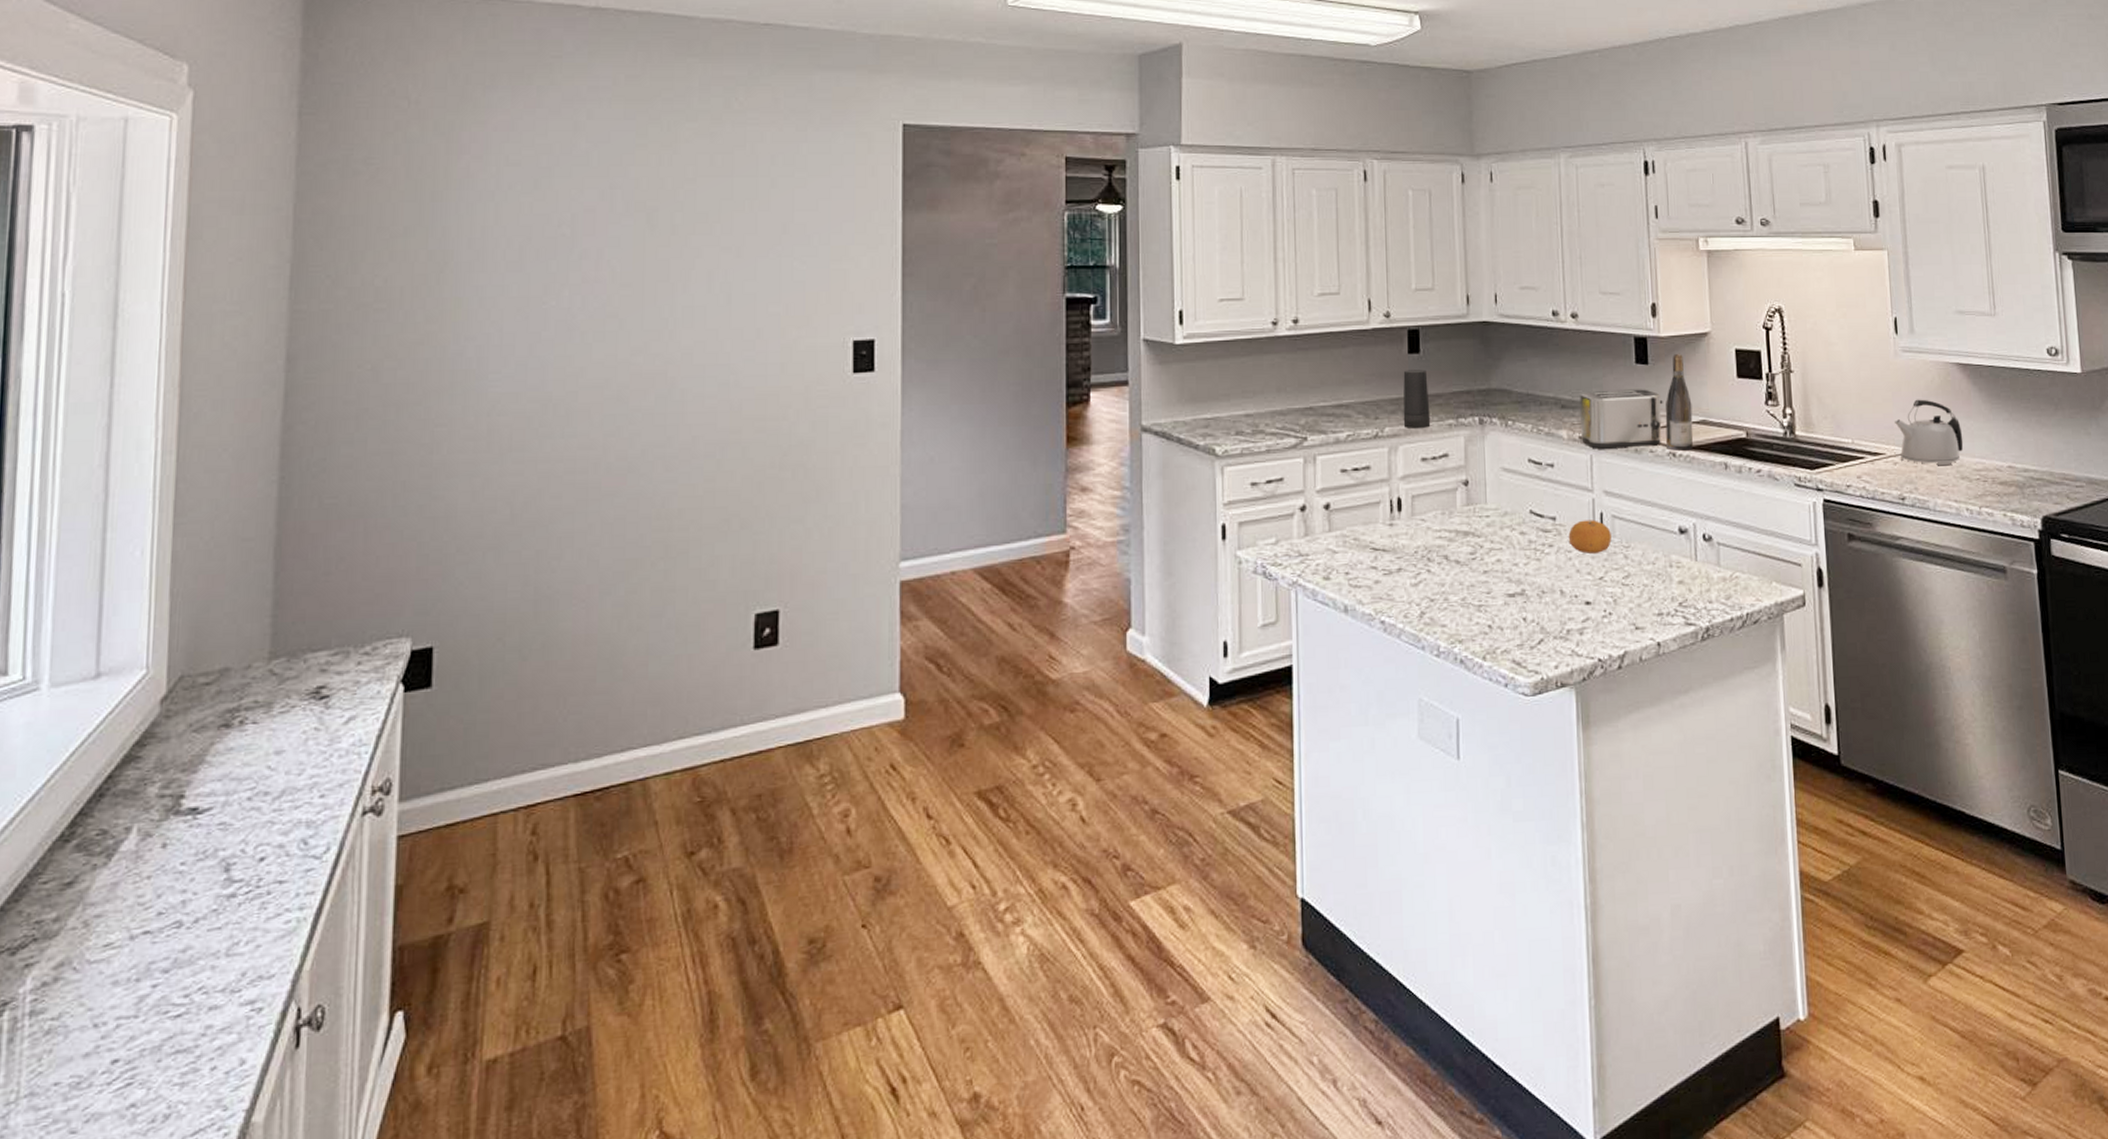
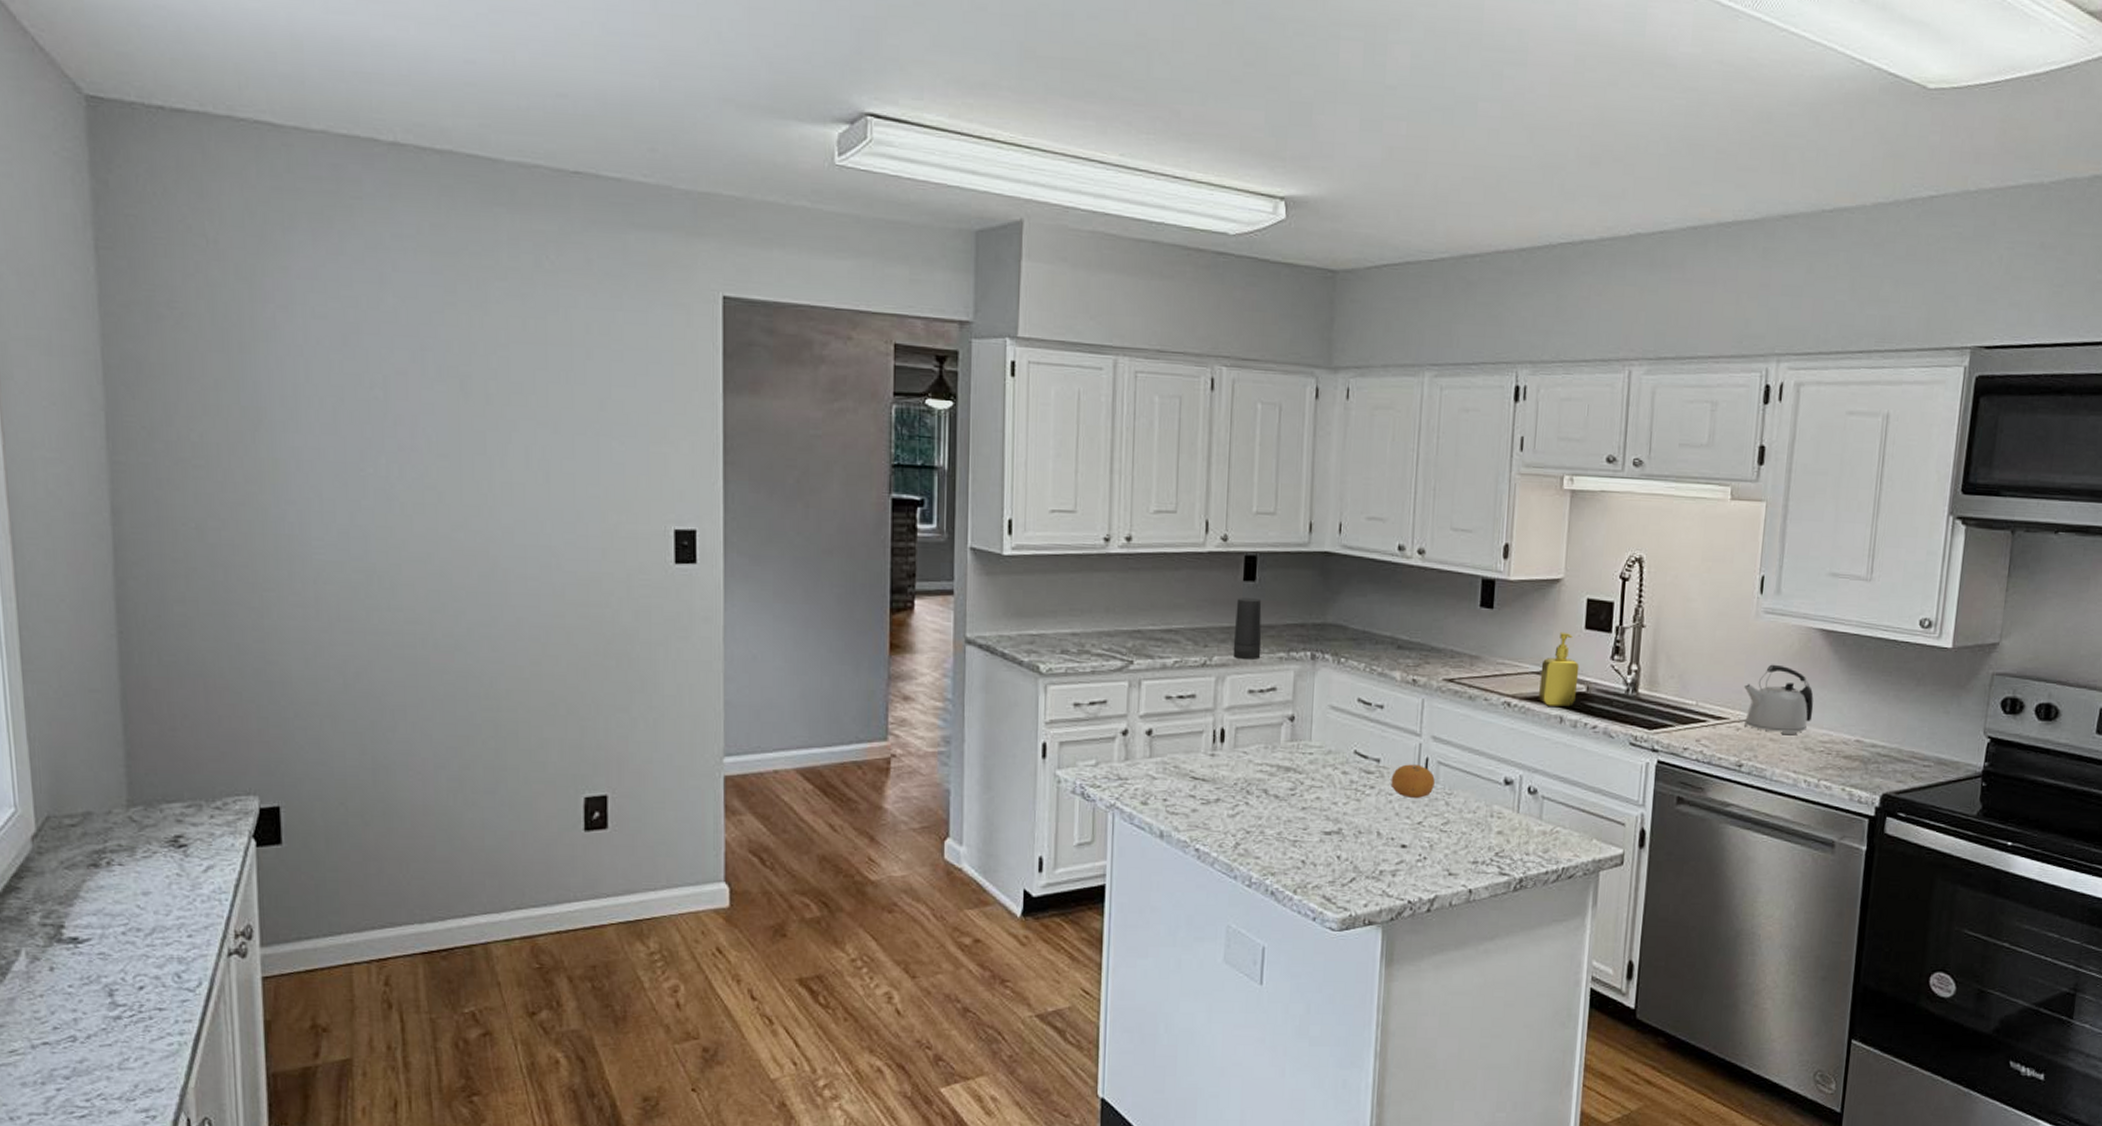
toaster: present [1580,389,1663,450] -> none [1415,633,1504,695]
wine bottle: present [1665,353,1694,452] -> none [1502,598,1534,702]
soap dispenser: none [1700,382,1737,454] -> present [1539,631,1580,707]

